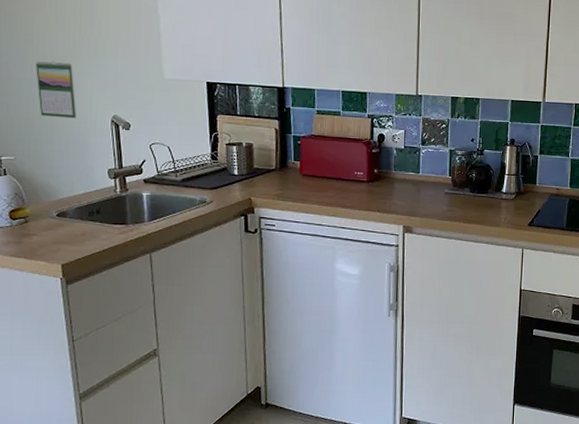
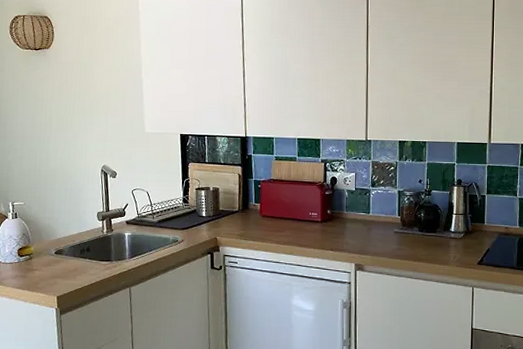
calendar: present [36,61,77,119] -> none [43,121,74,169]

